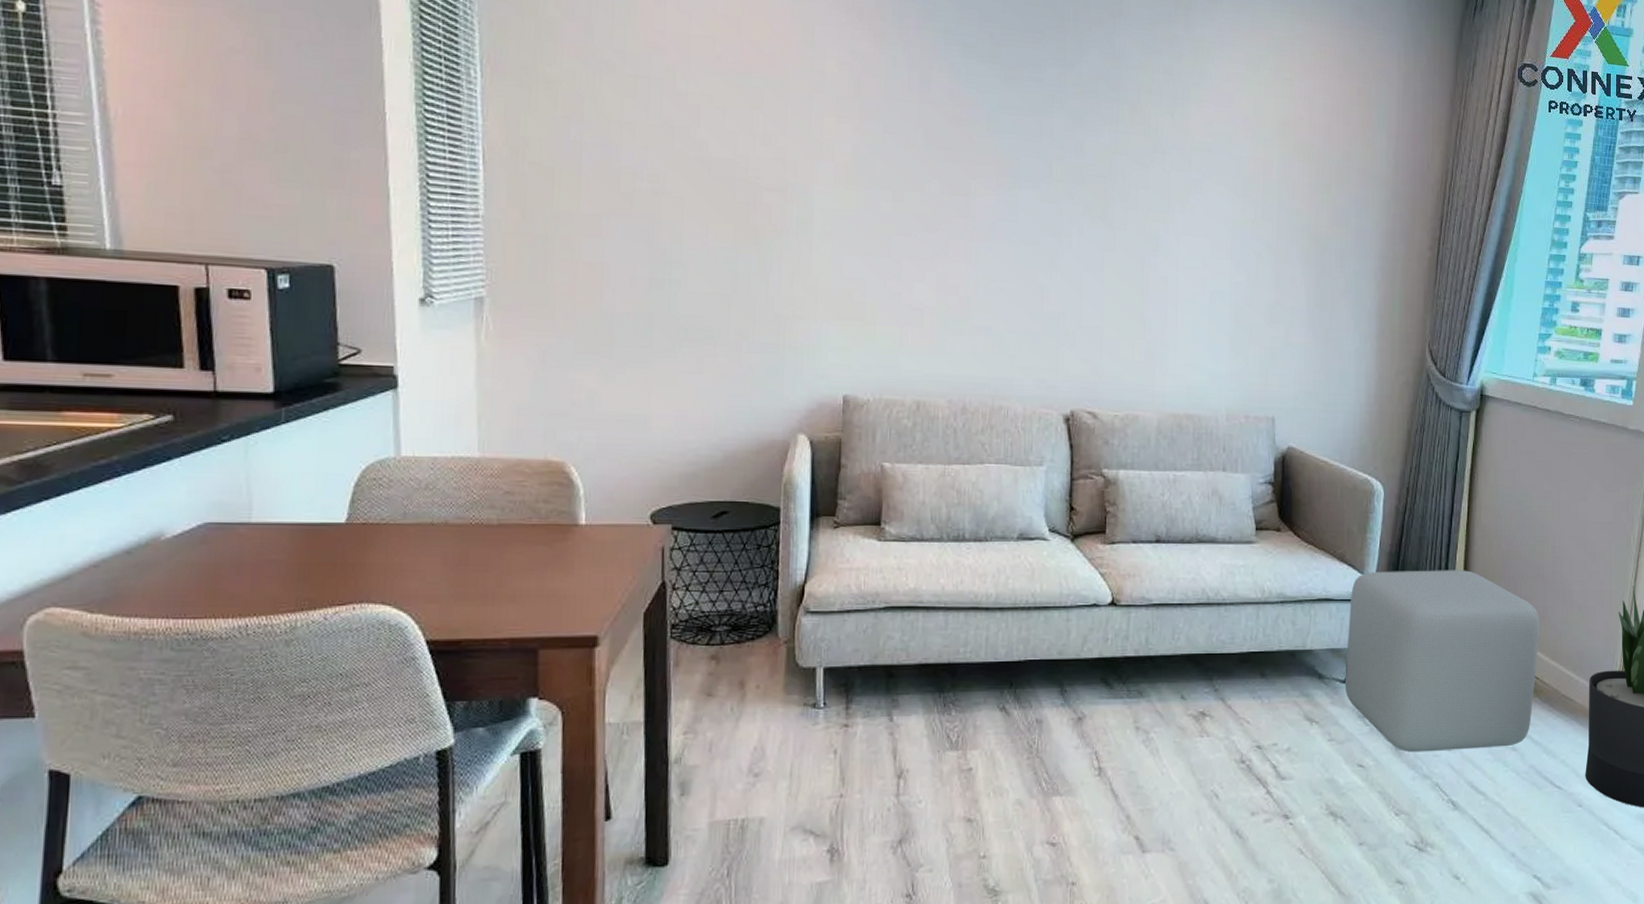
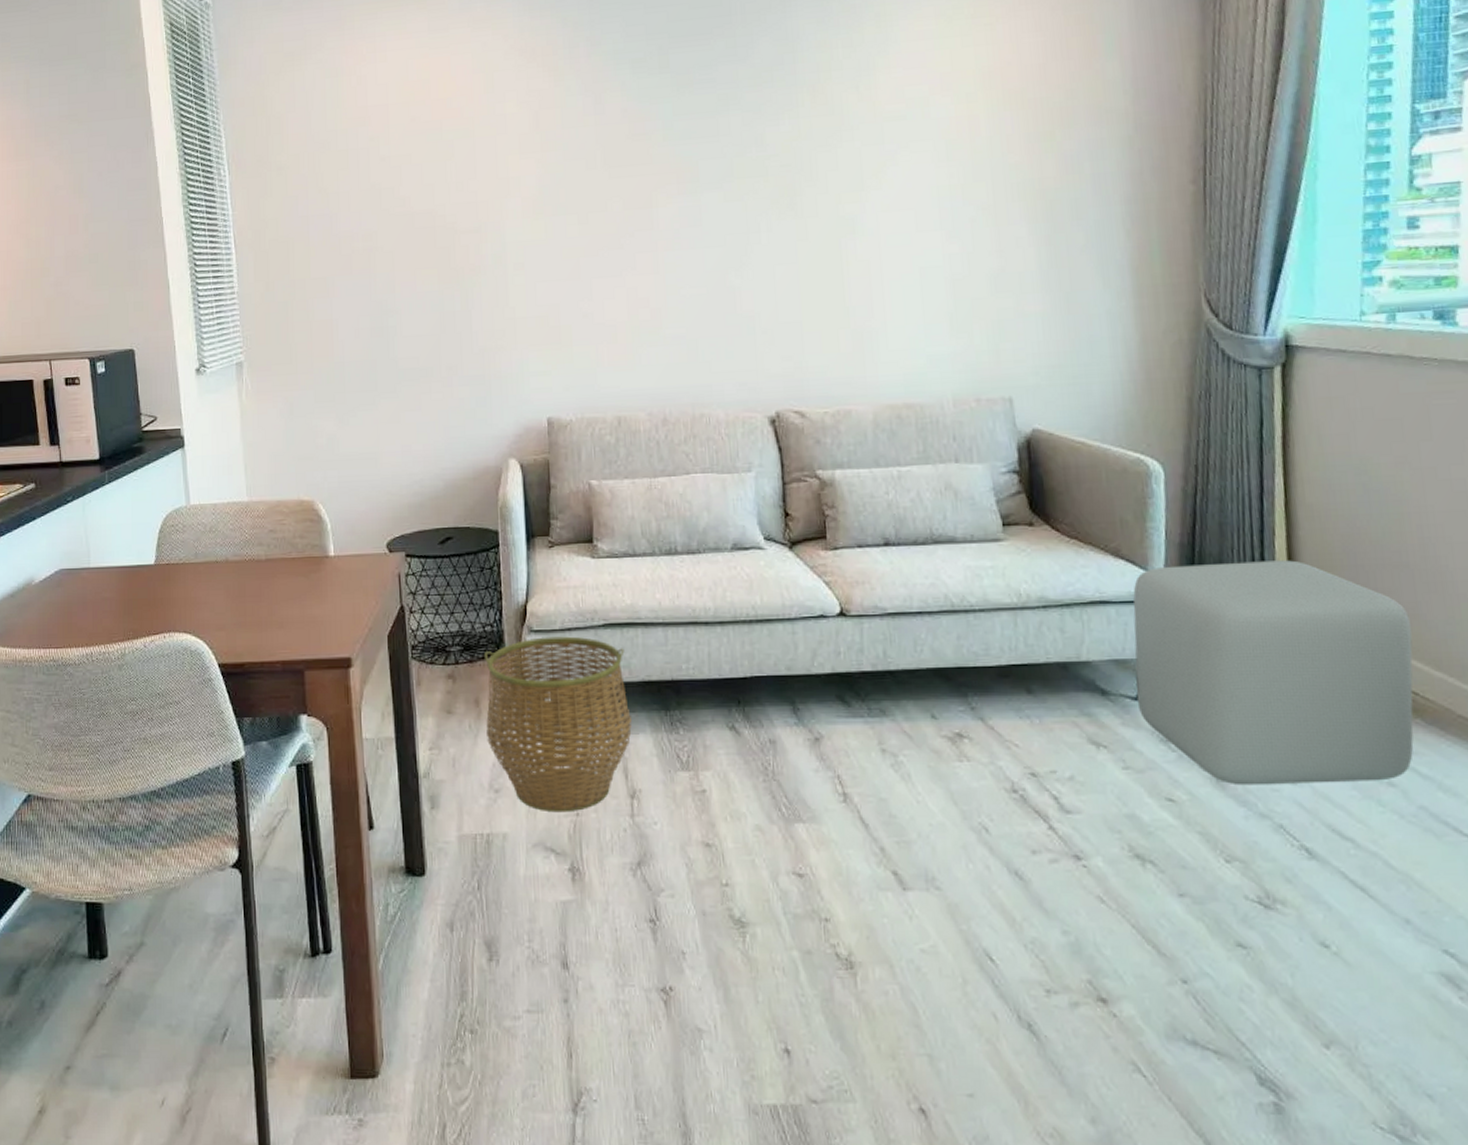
basket: none [750,618,906,795] -> present [483,636,633,813]

